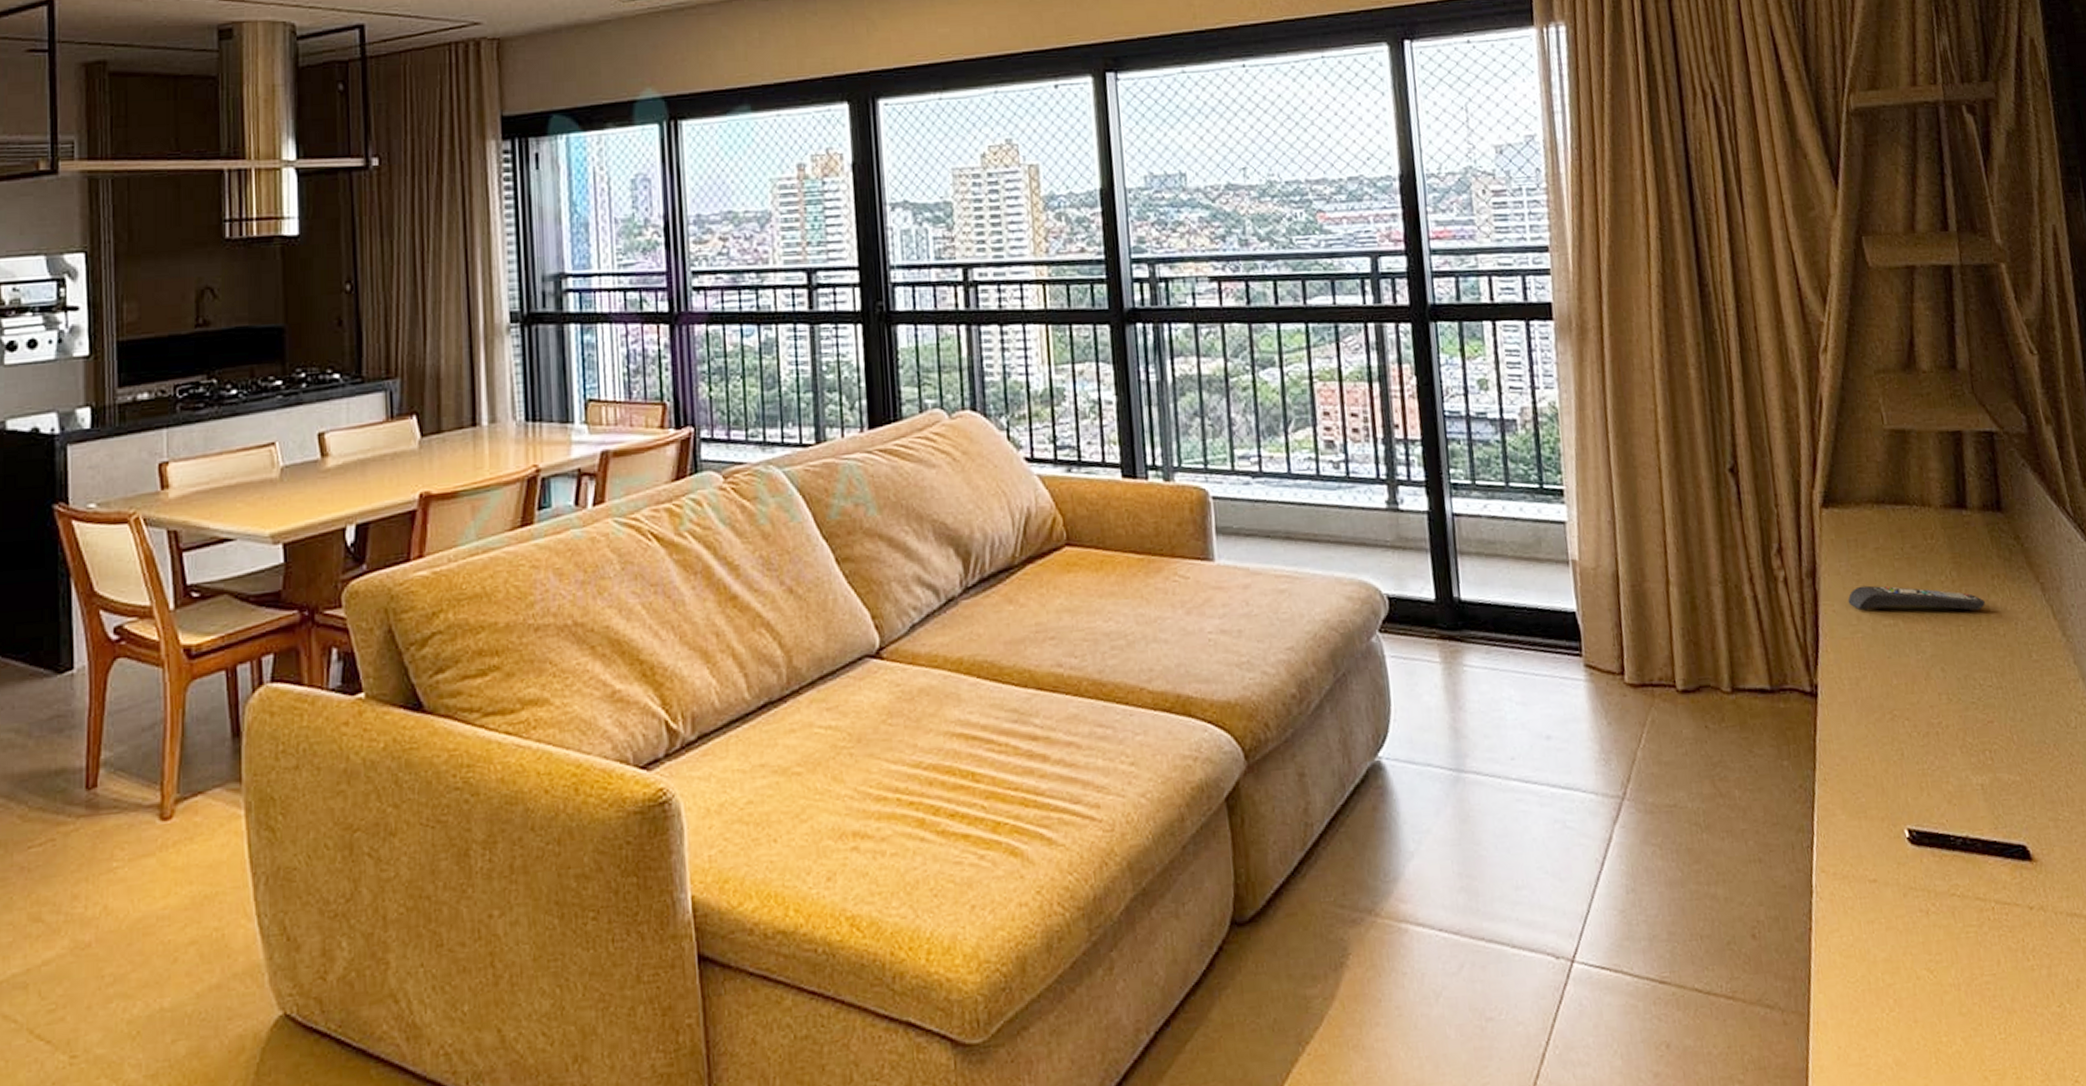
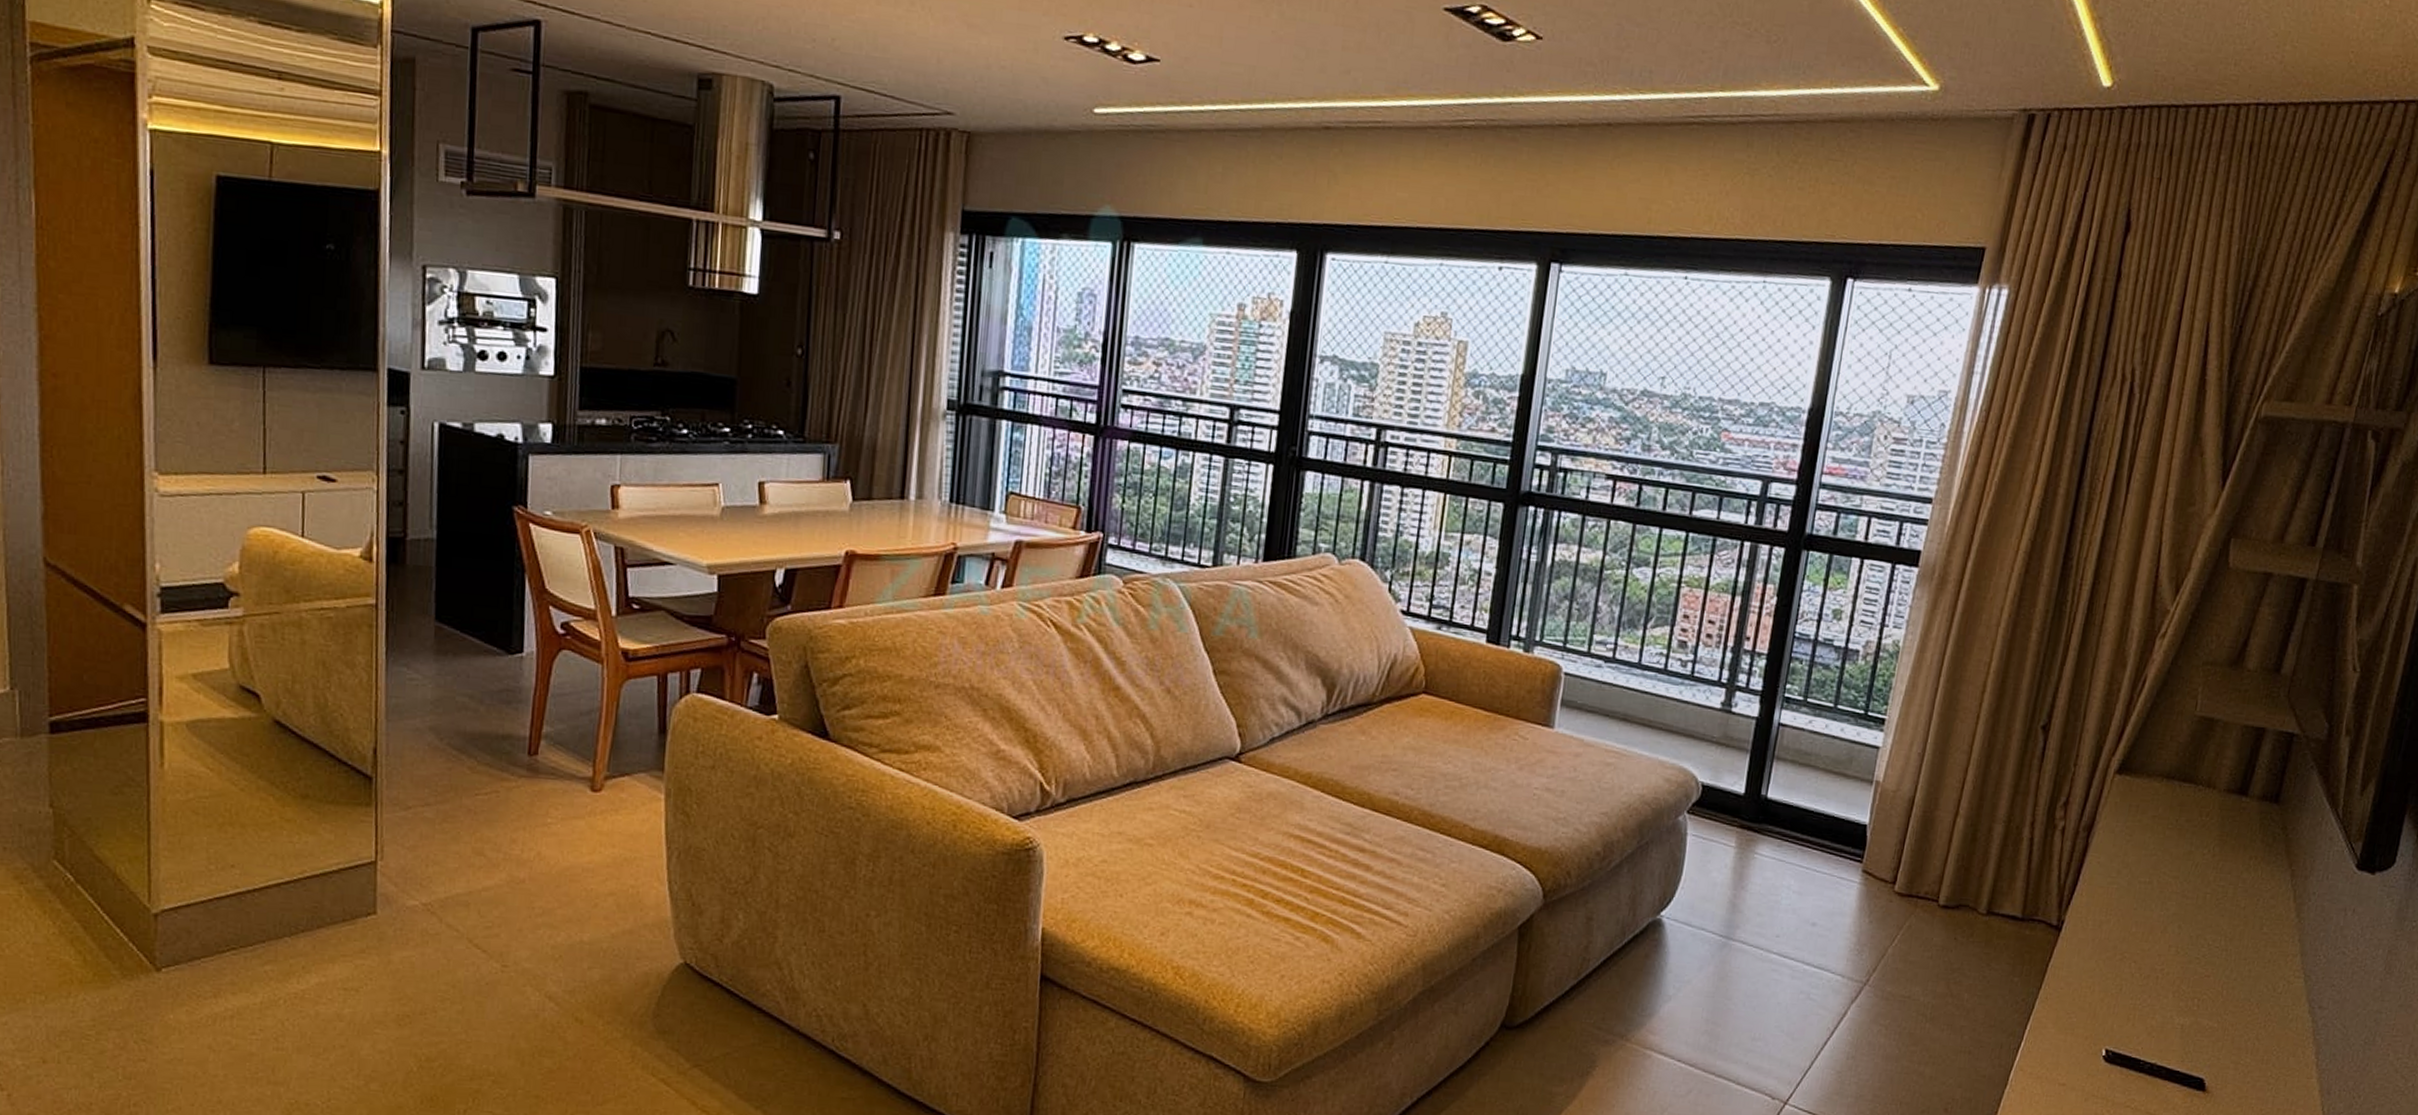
remote control: present [1847,585,1986,611] -> none [2113,845,2238,883]

